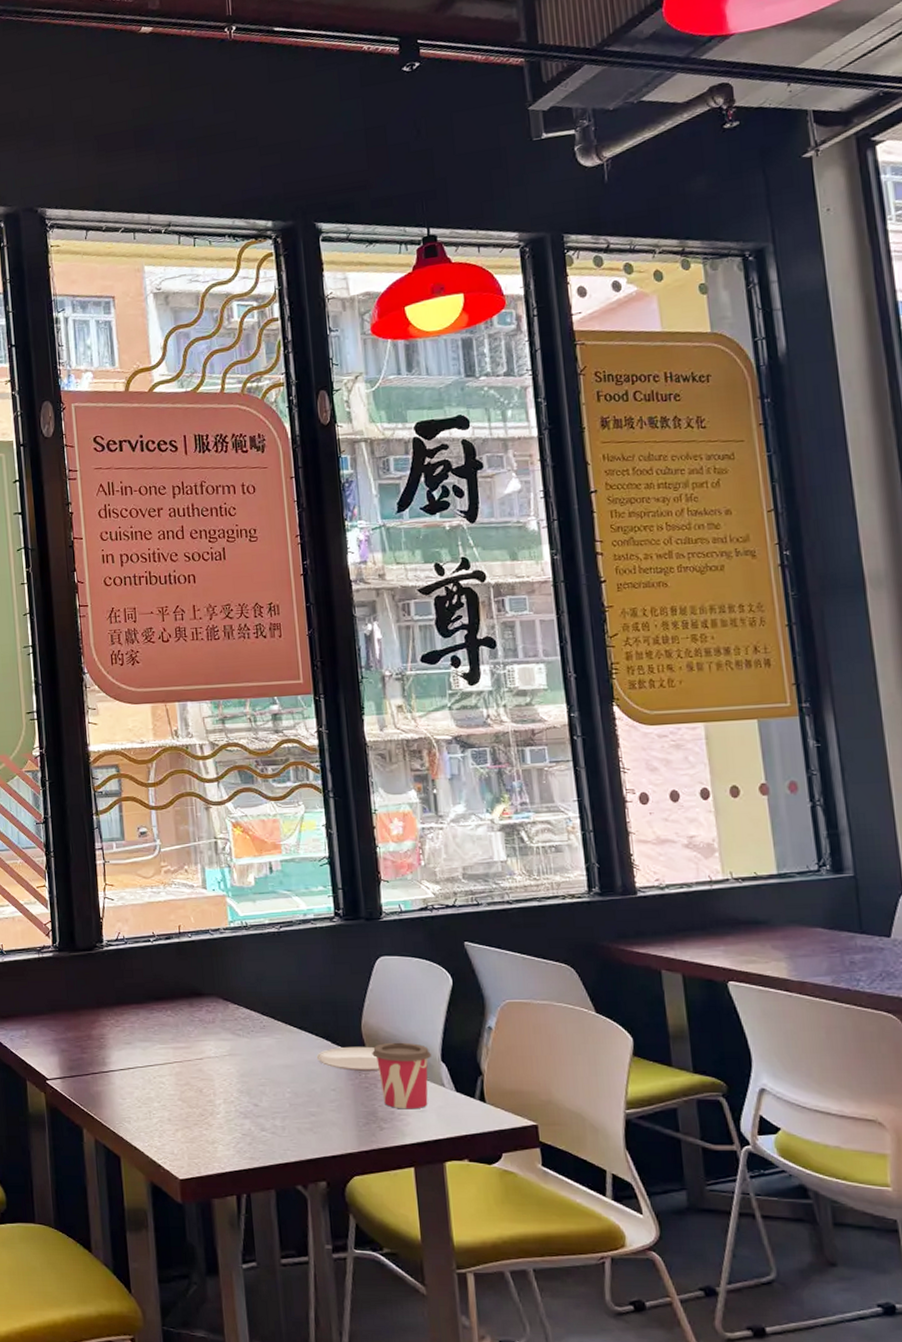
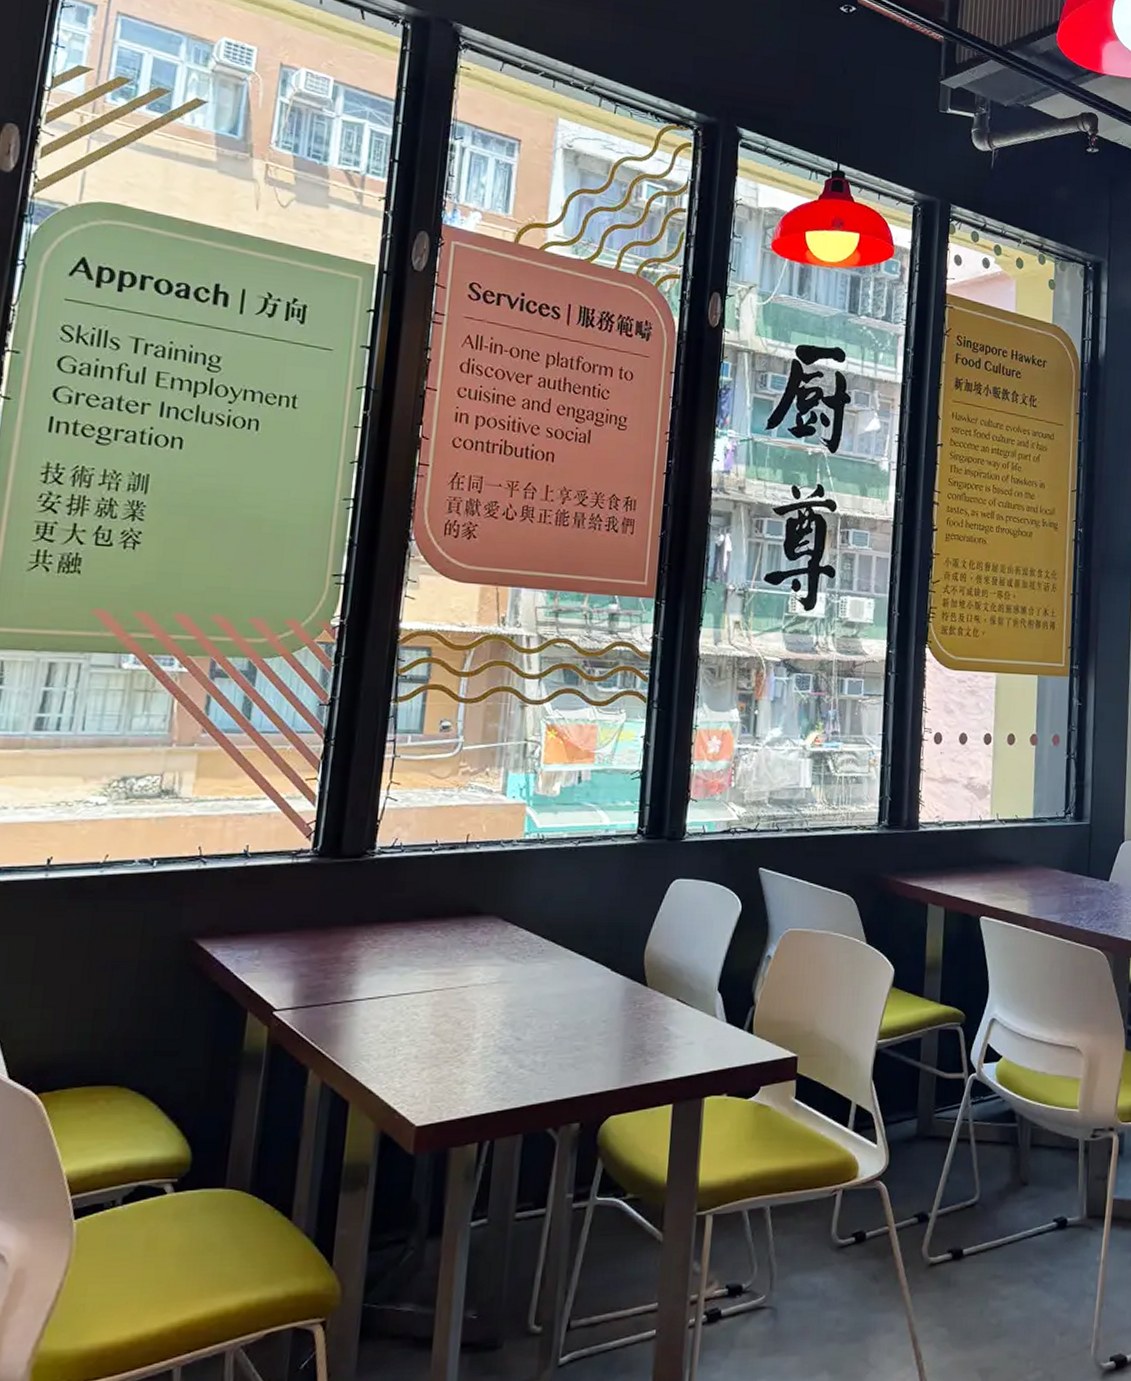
plate: present [316,1046,380,1072] -> none [592,974,656,1002]
cup: present [372,1042,431,1109] -> none [650,970,709,1042]

